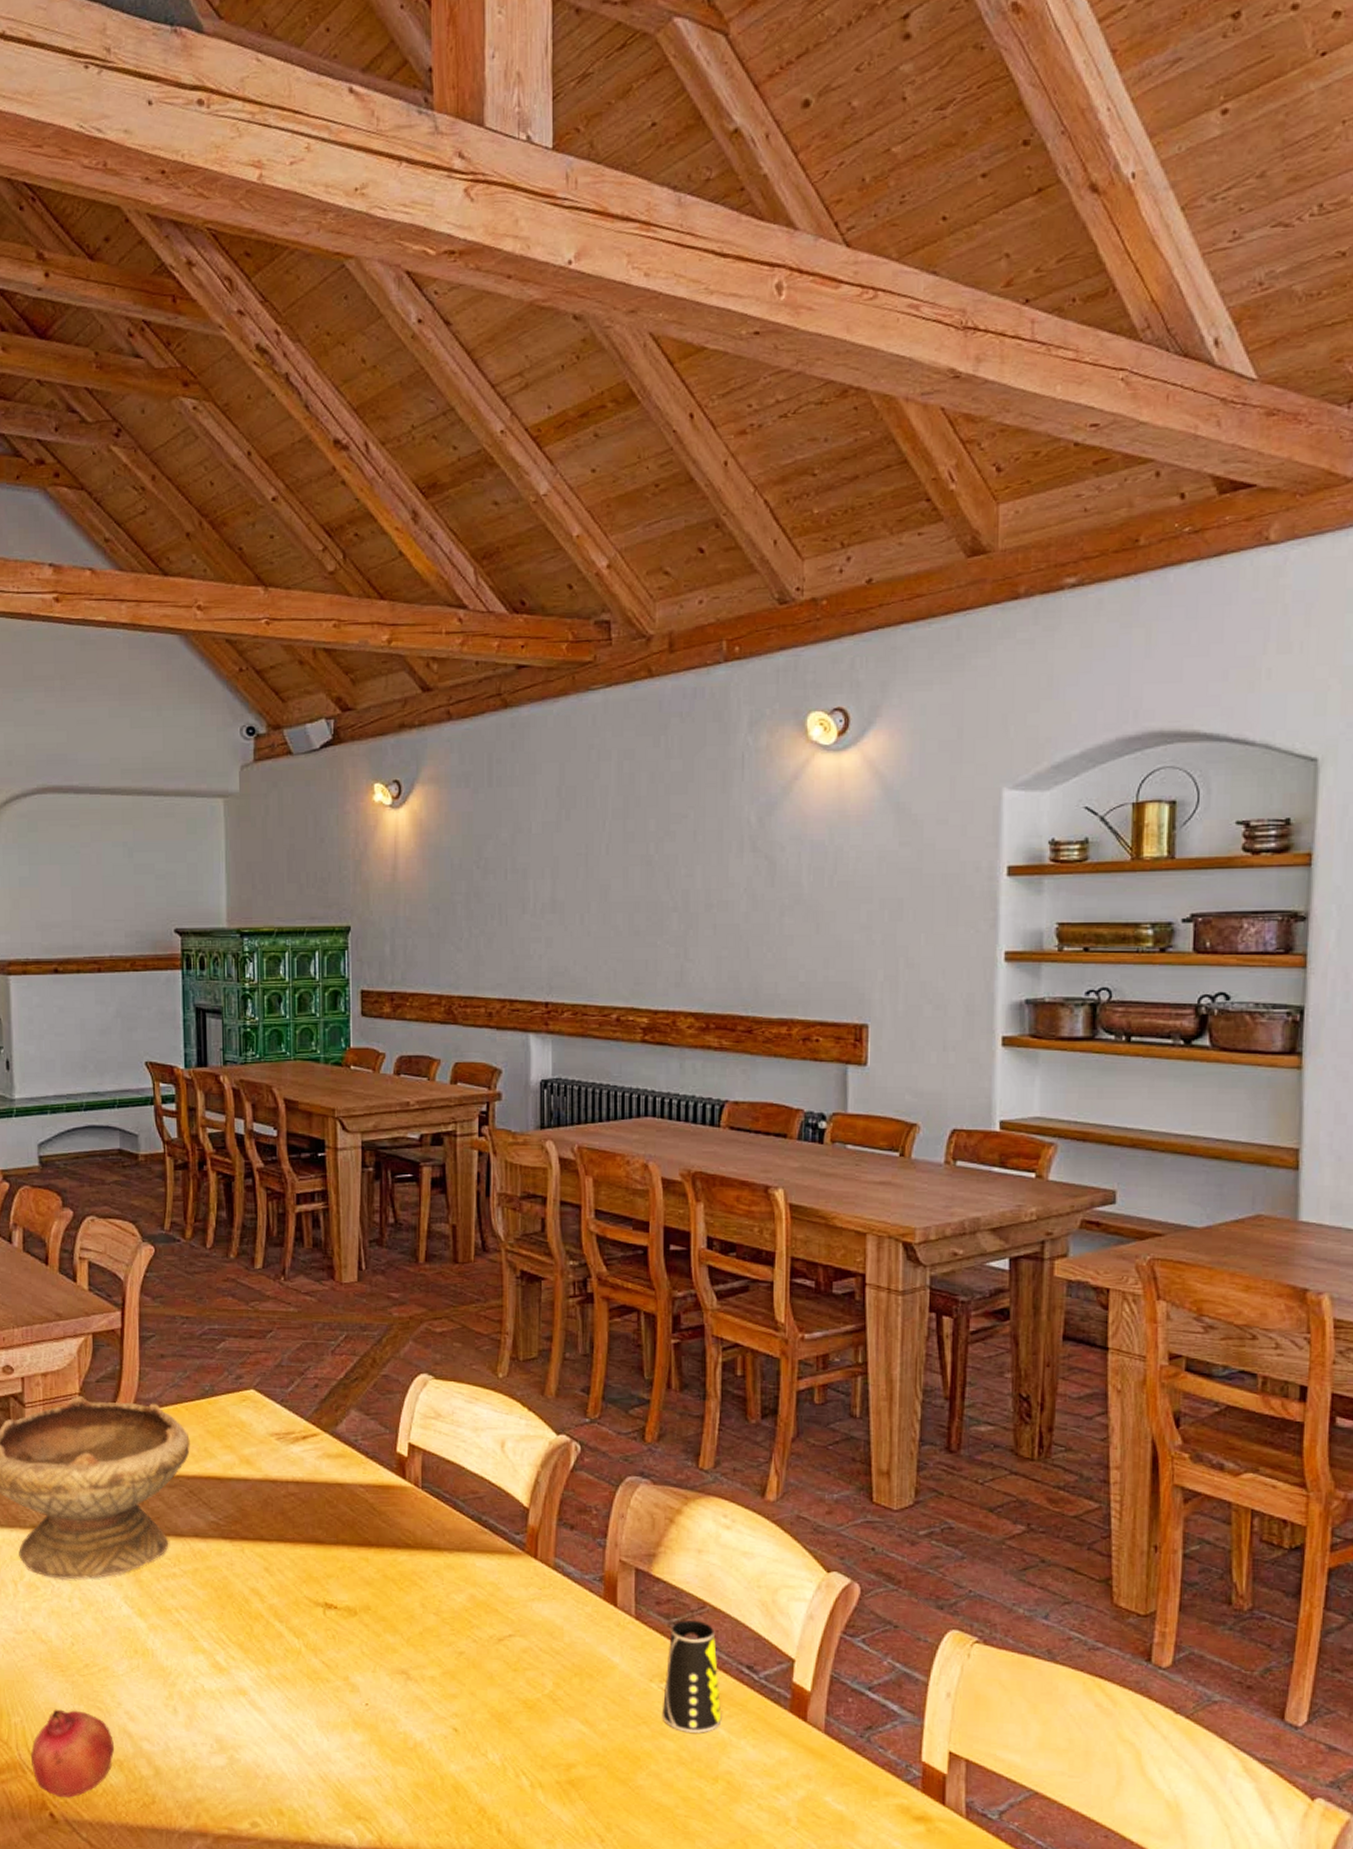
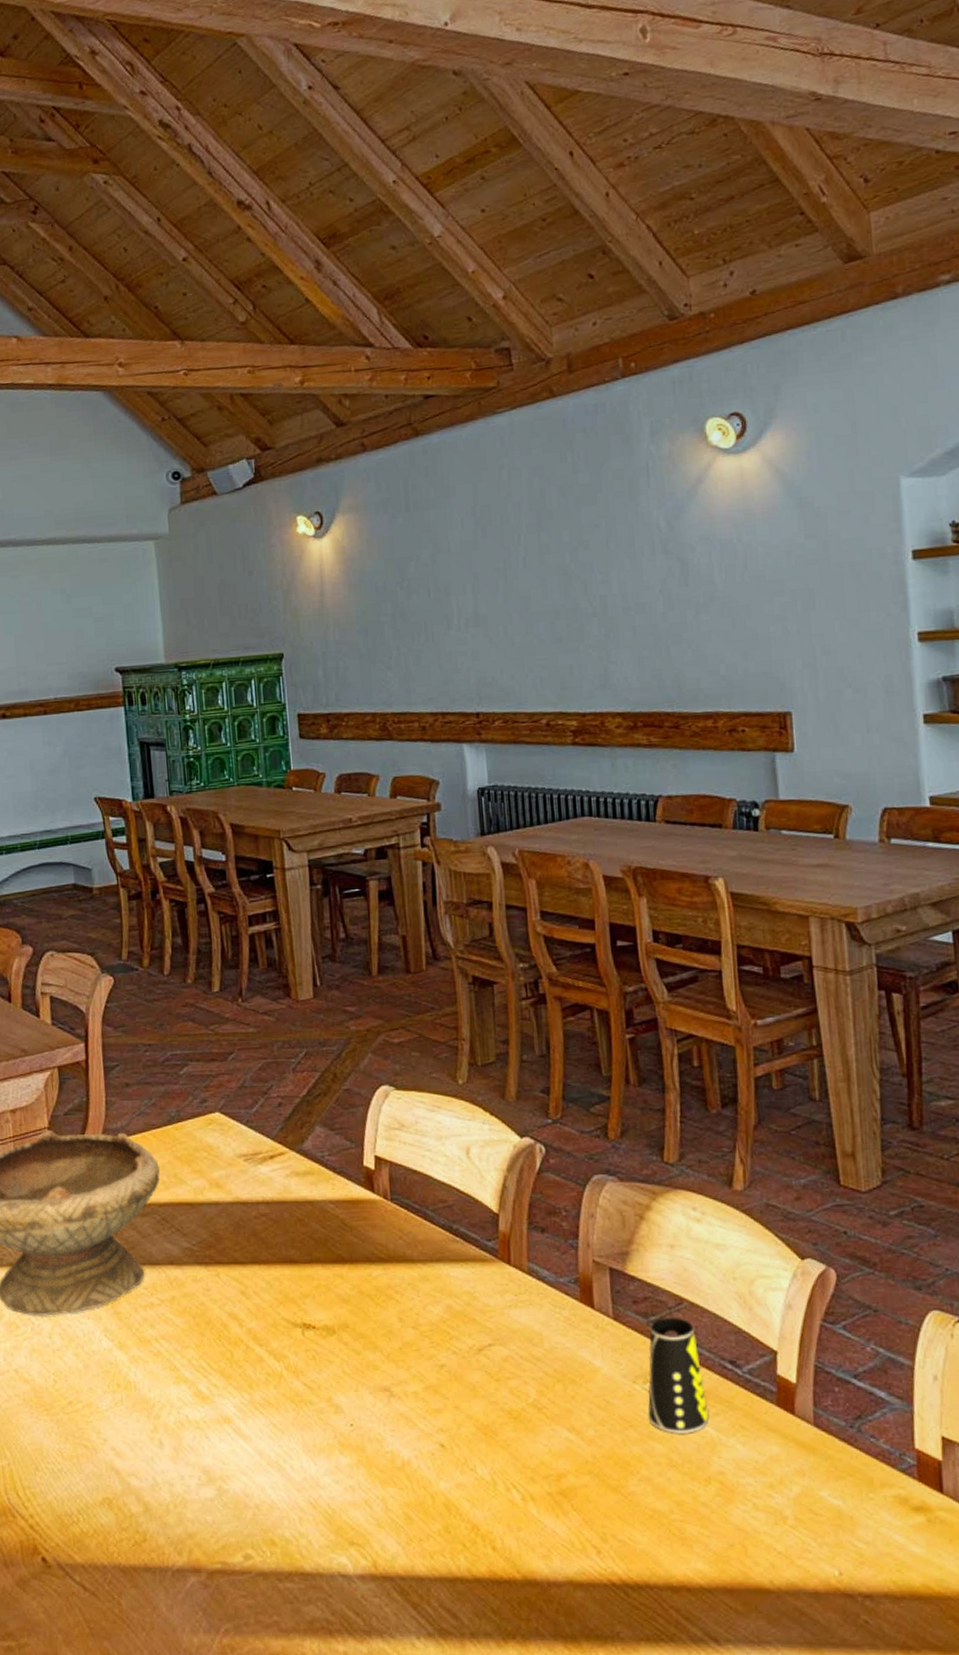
fruit: present [30,1709,115,1798] -> none [19,1449,103,1540]

